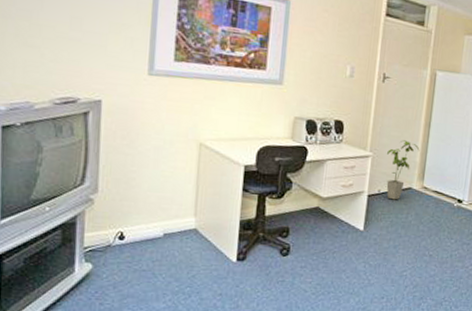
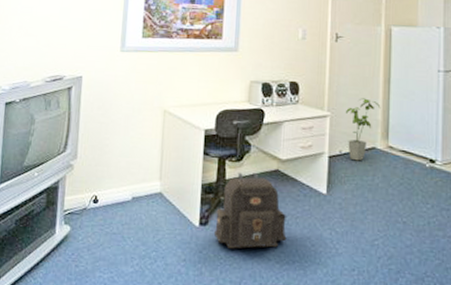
backpack: none [251,209,324,283] -> present [213,172,287,249]

